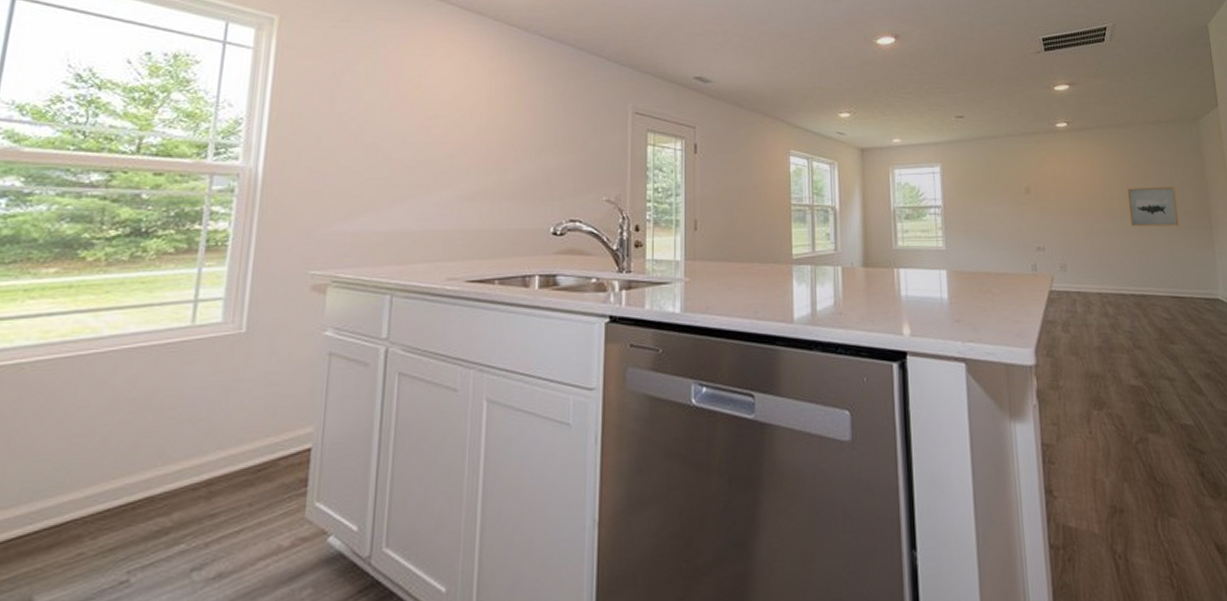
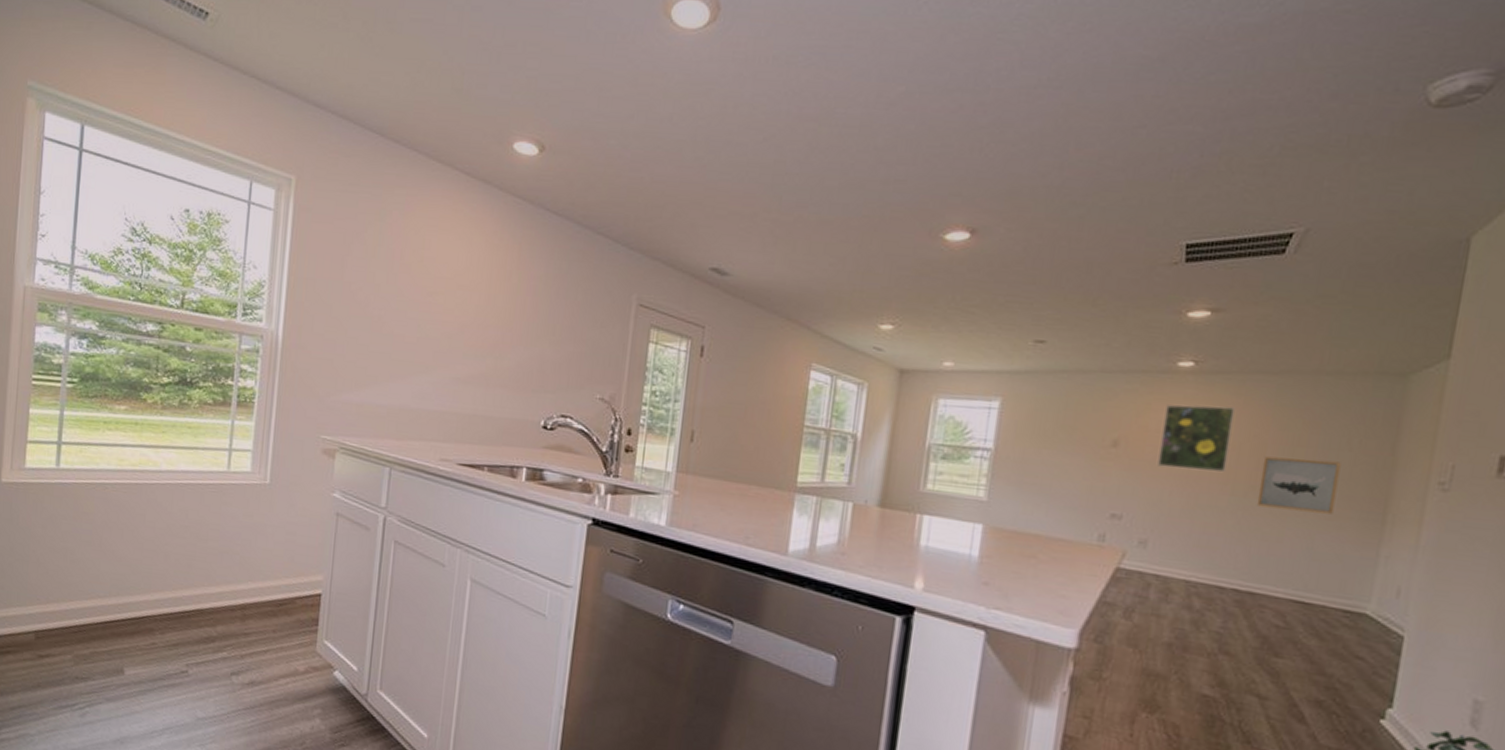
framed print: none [1056,154,1105,205] -> present [1158,404,1235,472]

